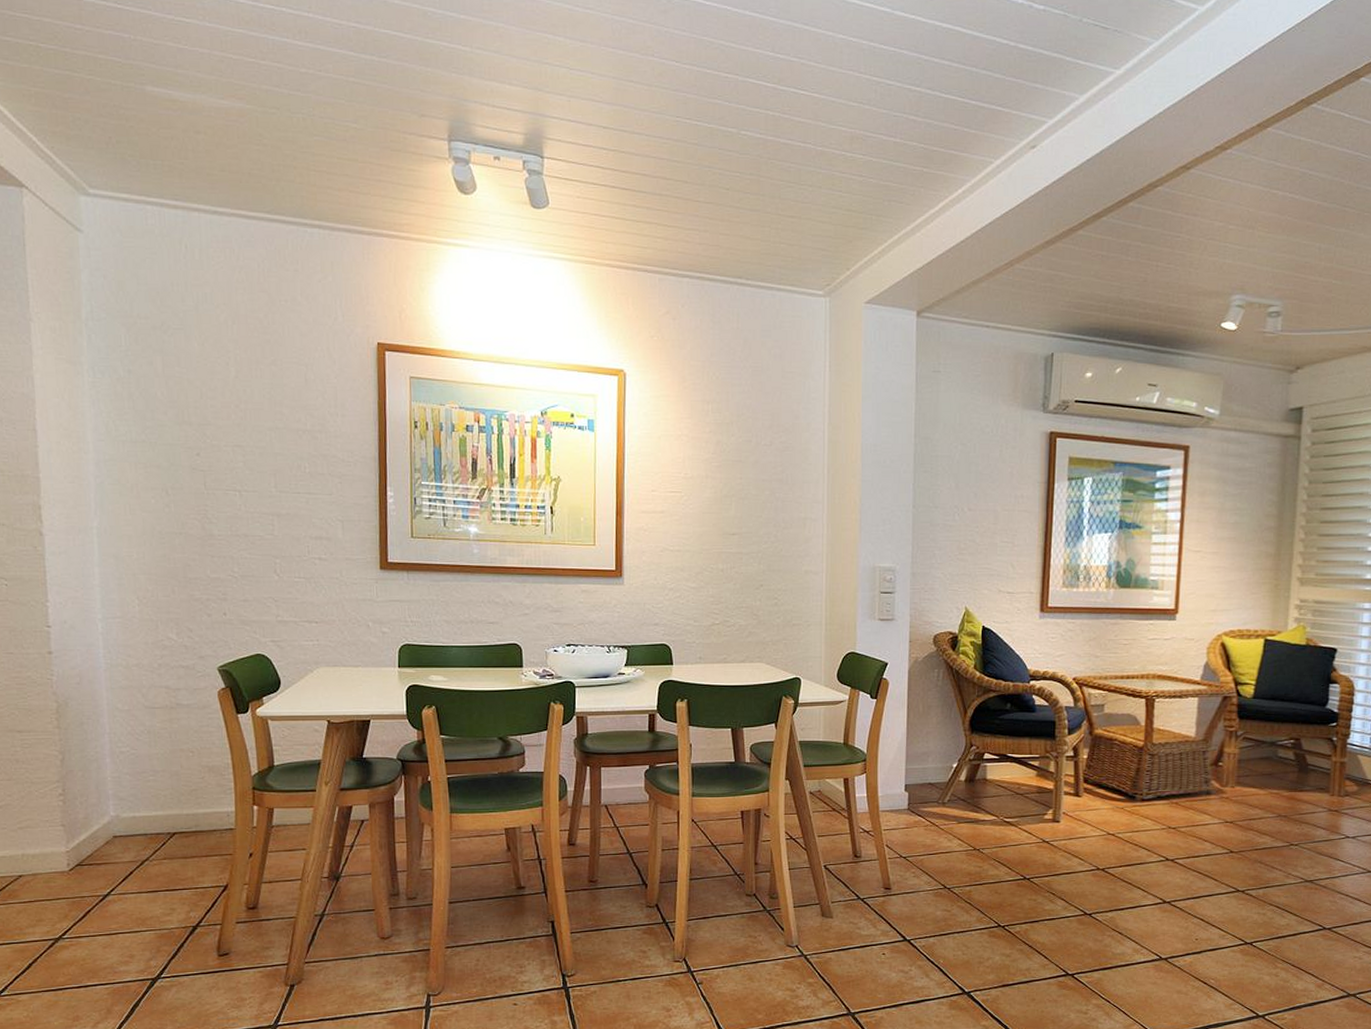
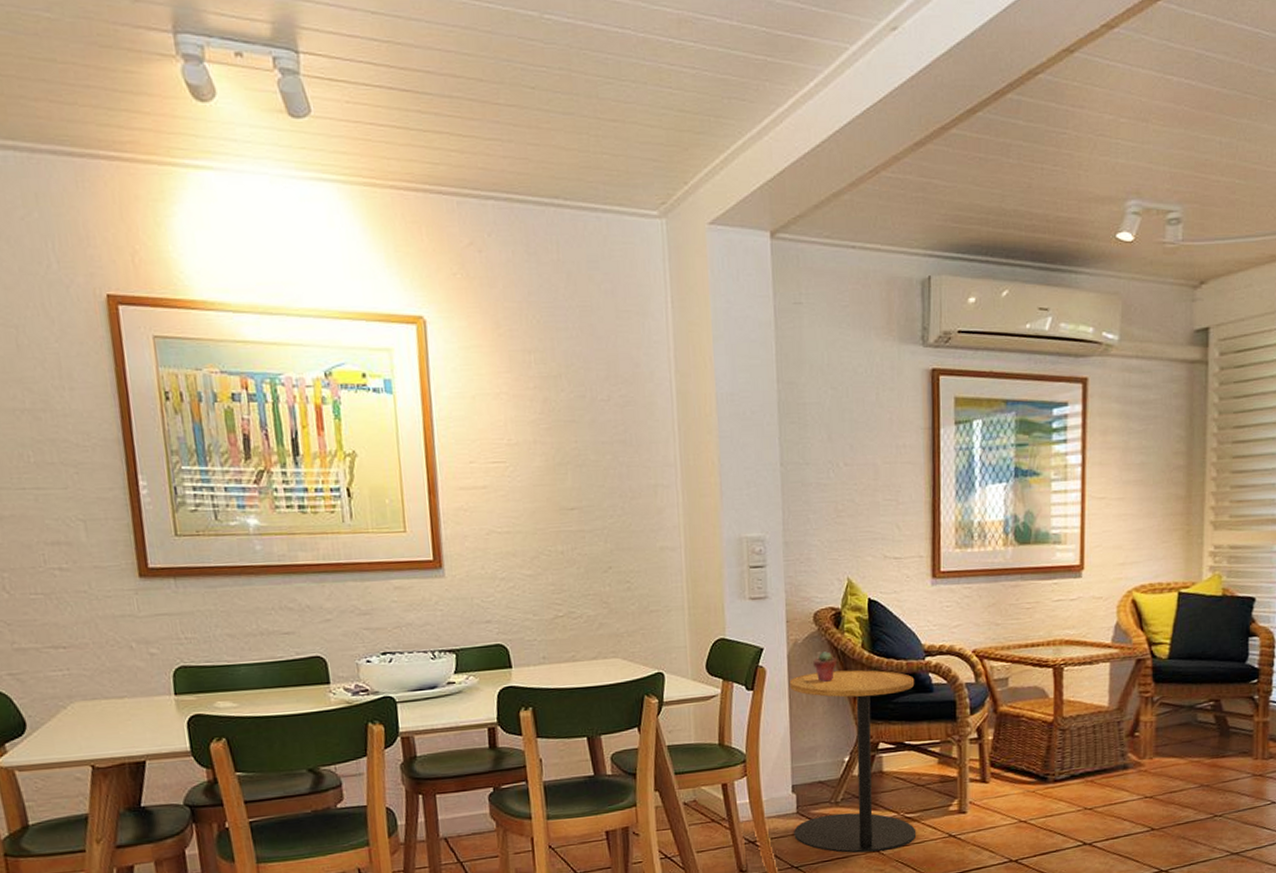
side table: none [904,687,1020,850] -> present [790,669,917,853]
potted succulent: none [931,670,951,696] -> present [813,651,837,682]

